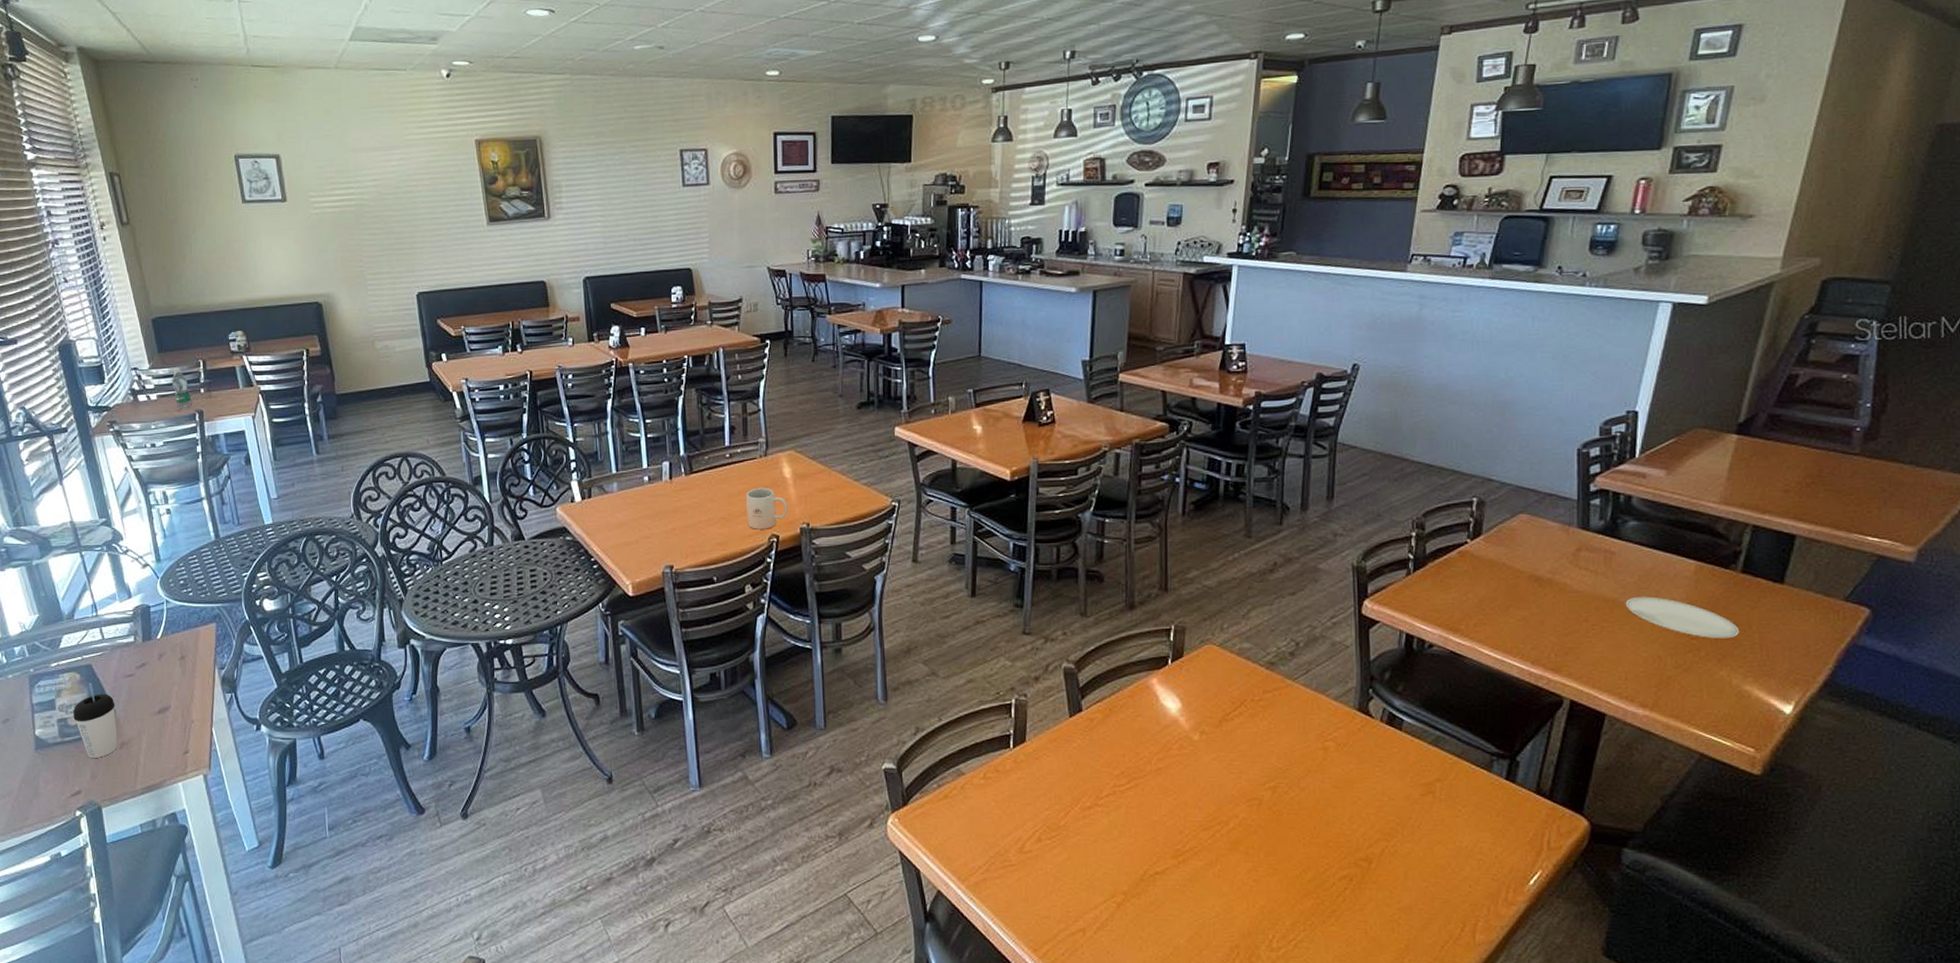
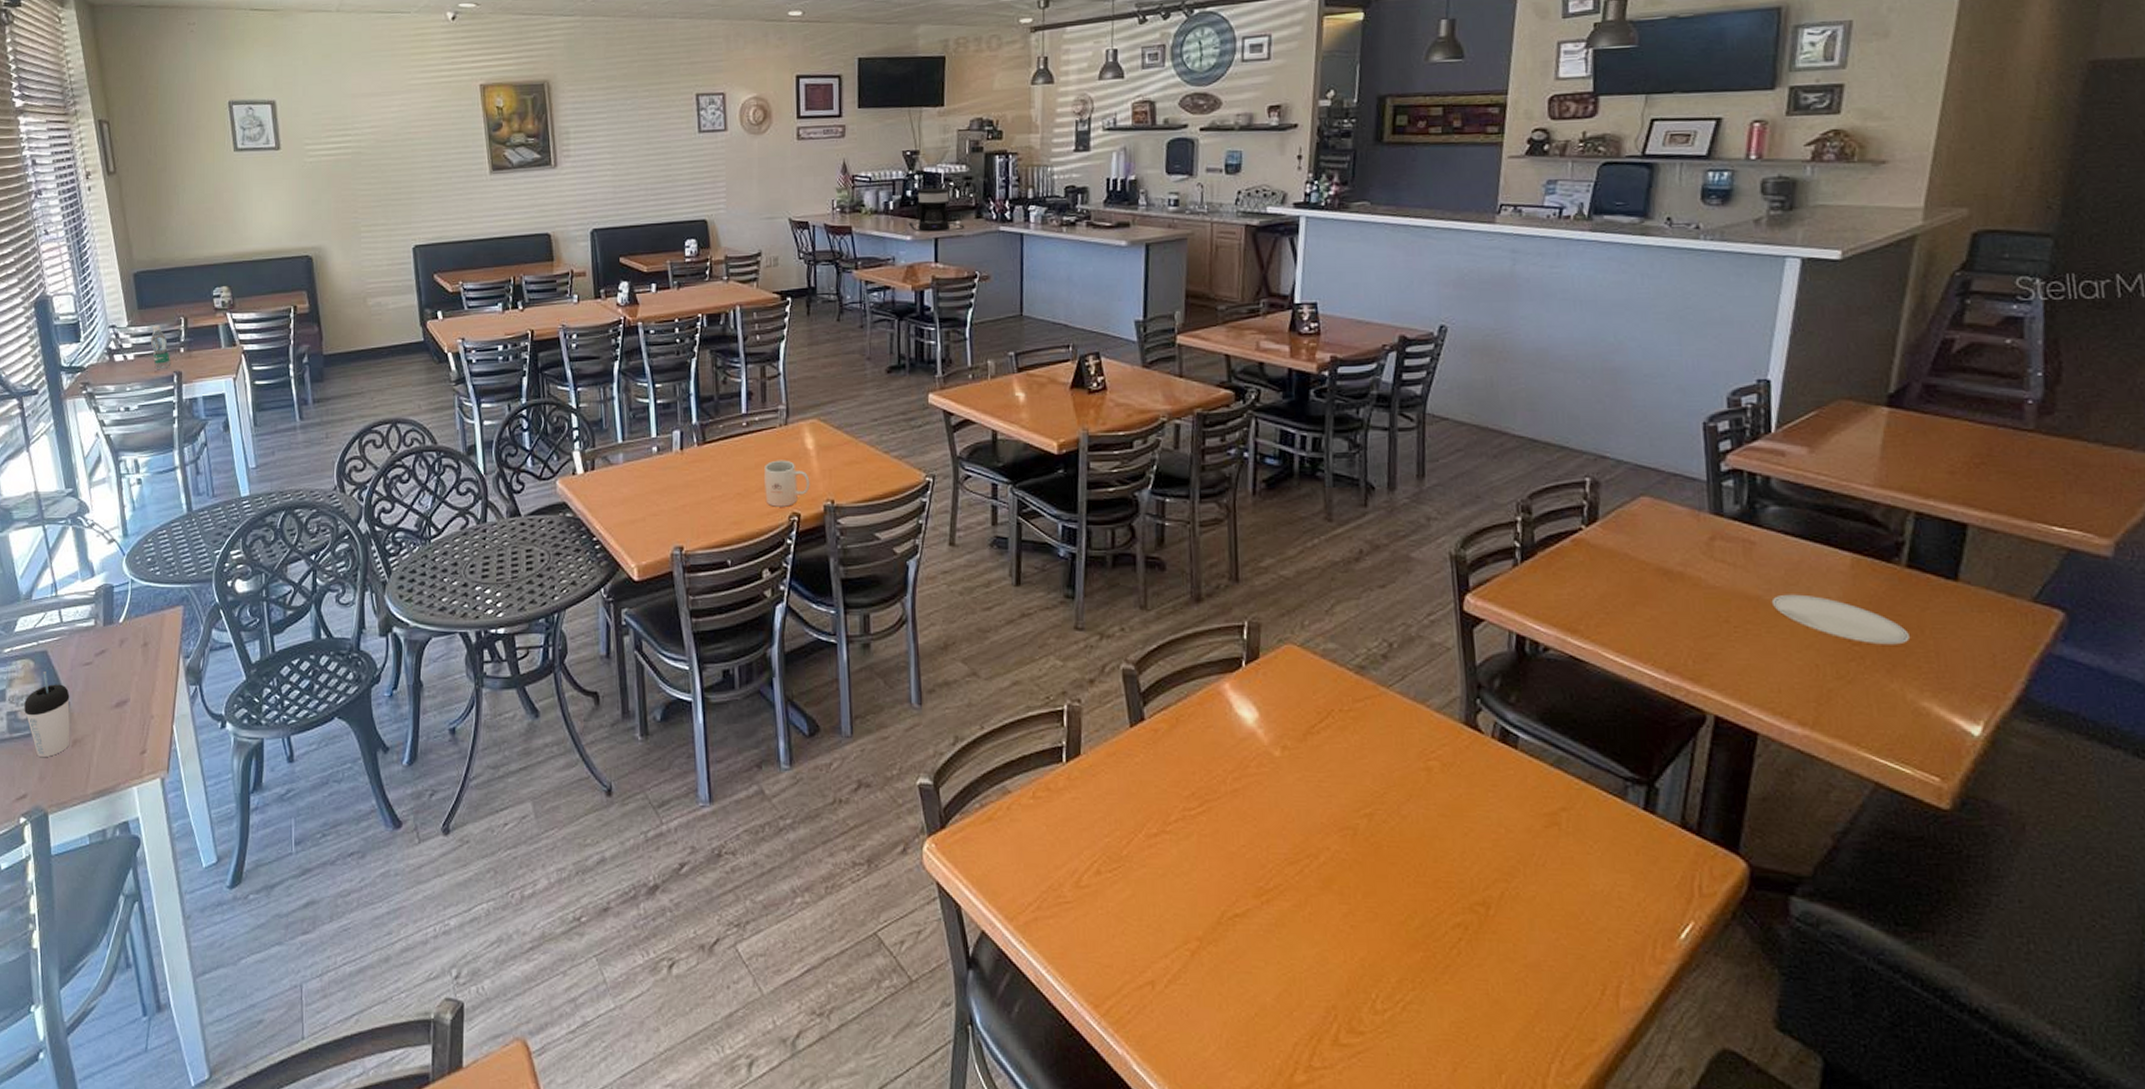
coffee maker: none [878,239,929,280] -> present [909,188,965,232]

